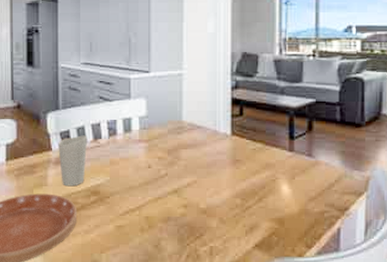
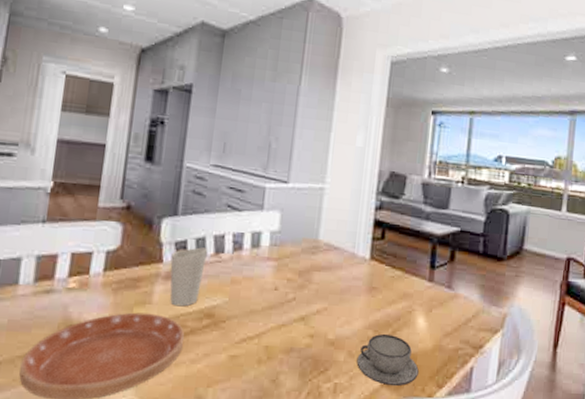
teacup: none [228,201,287,248] -> present [356,333,419,387]

